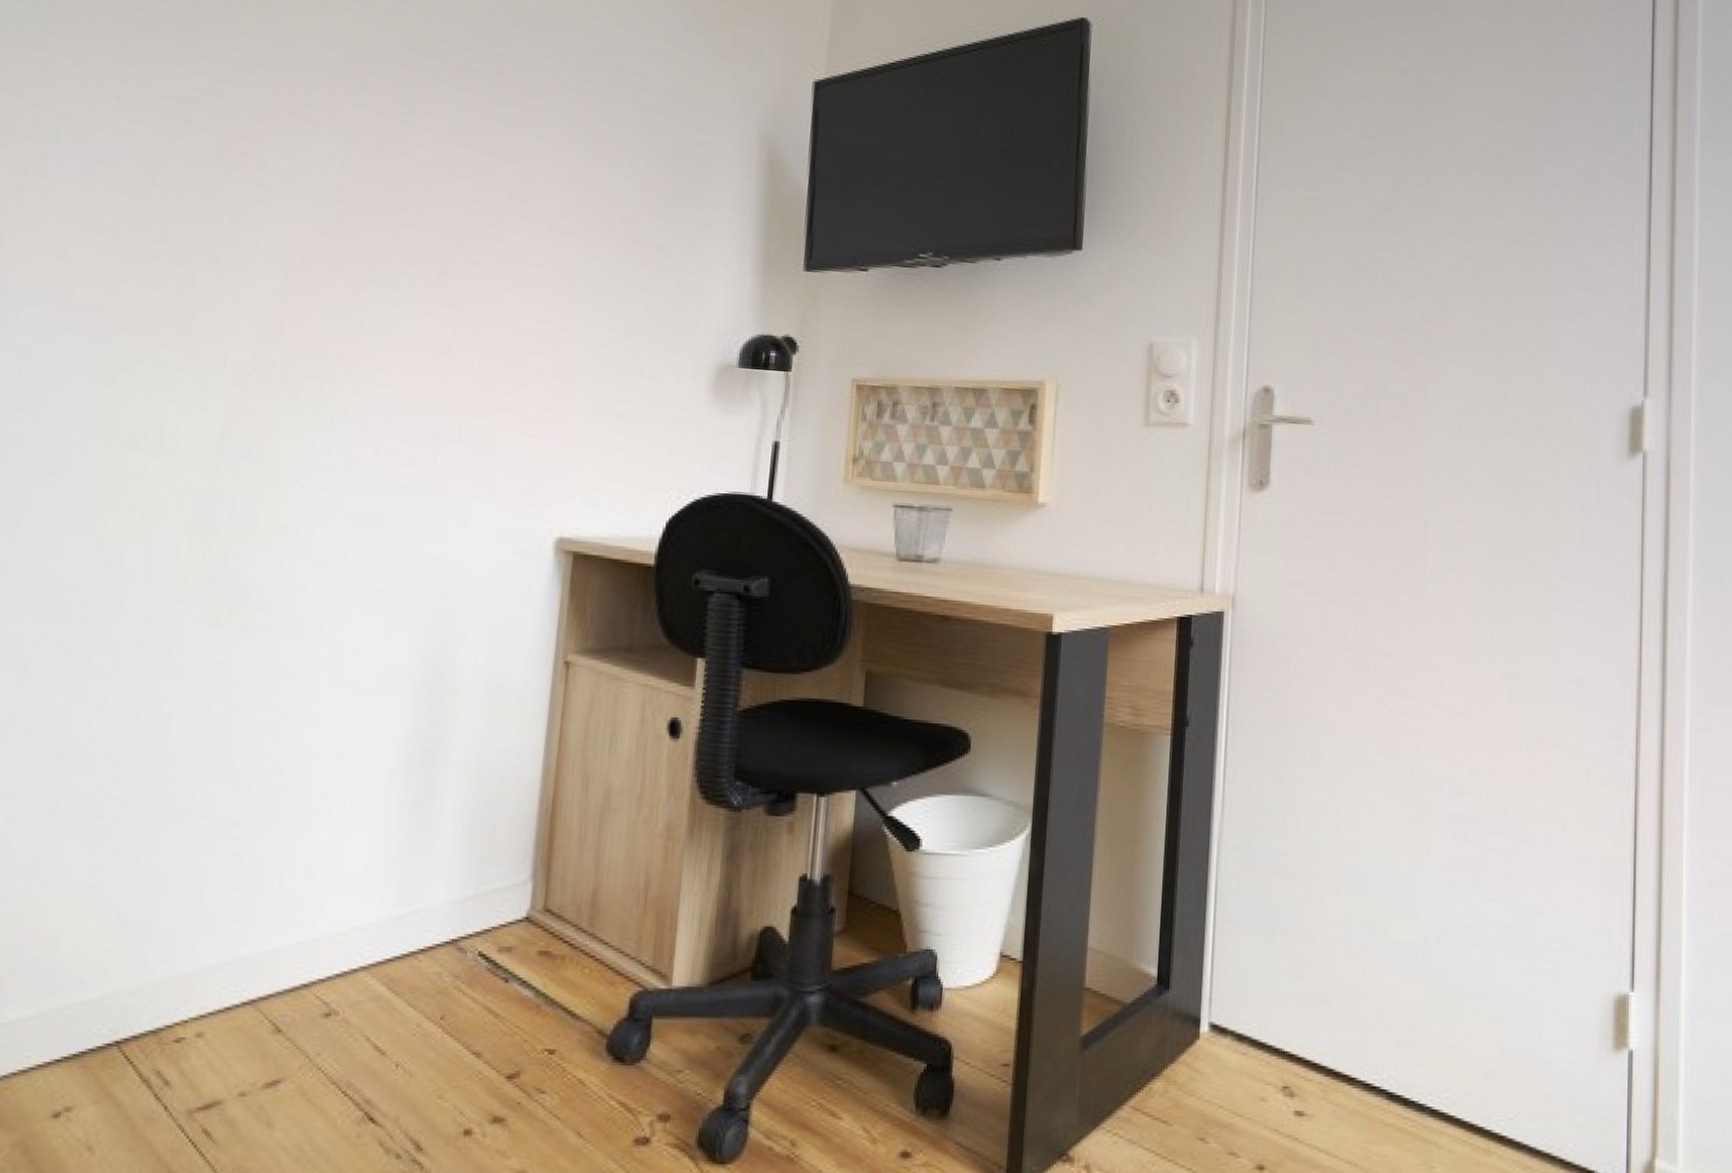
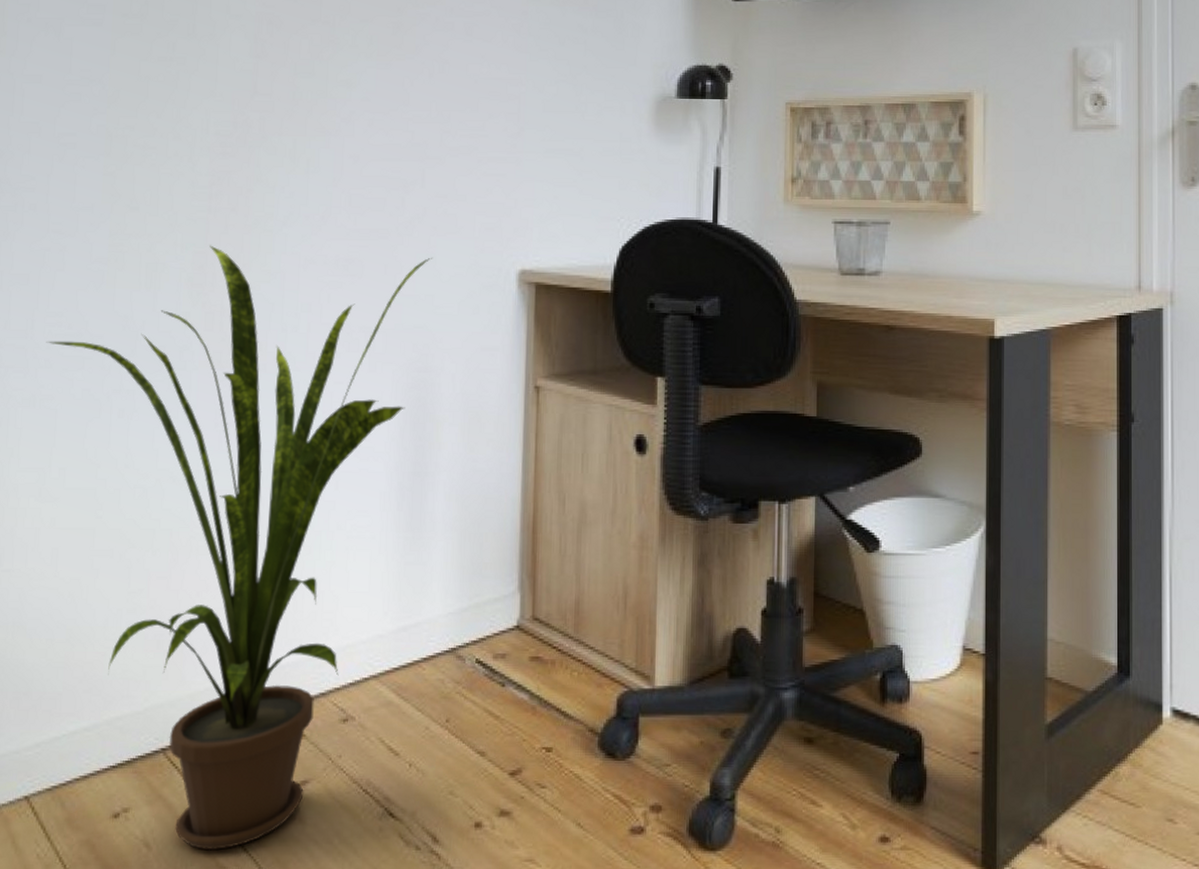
house plant: none [20,492,464,1156] -> present [46,245,433,851]

